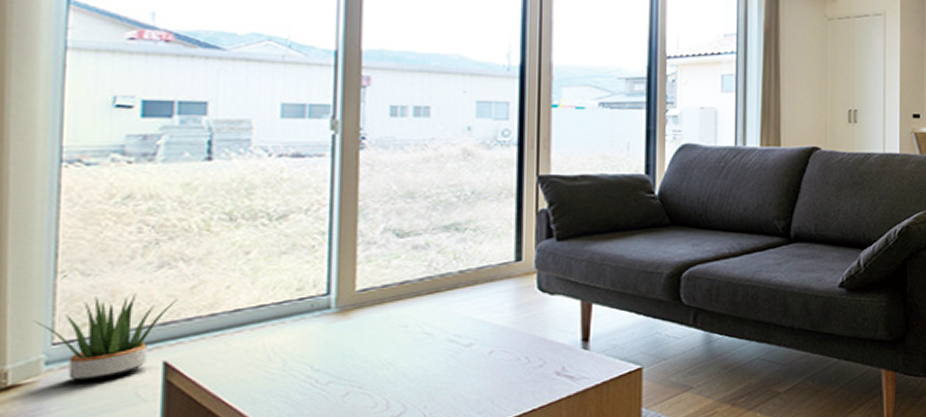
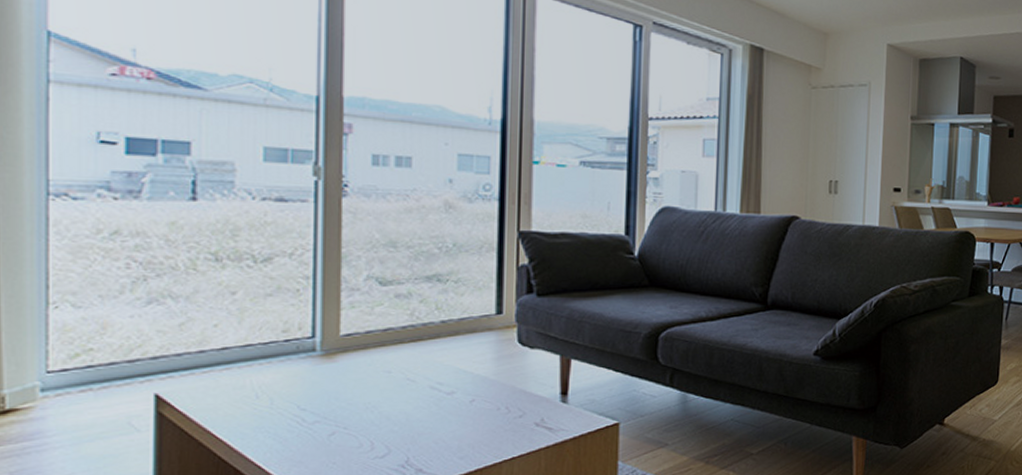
potted plant: present [35,293,178,381] -> none [29,327,167,409]

